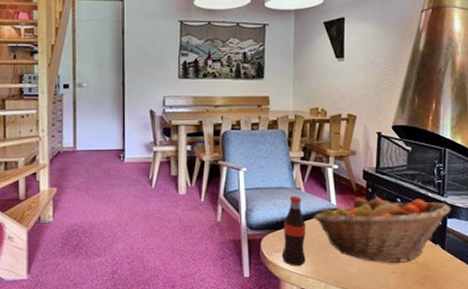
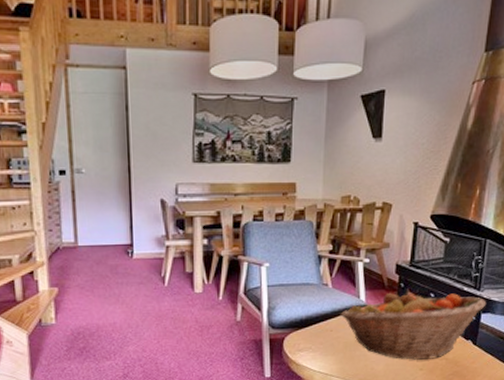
bottle: present [281,195,306,266] -> none [305,292,332,365]

